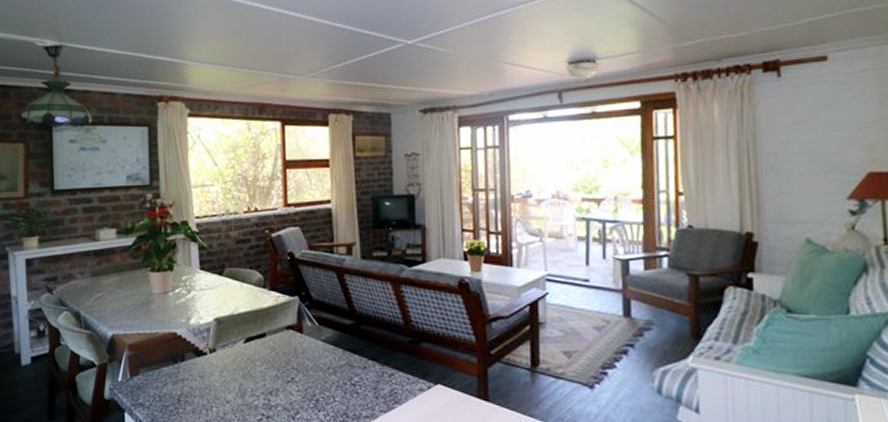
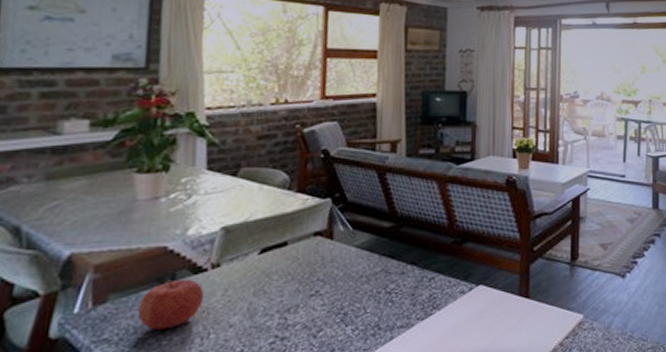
fruit: none [161,359,205,400] -> present [138,278,204,330]

